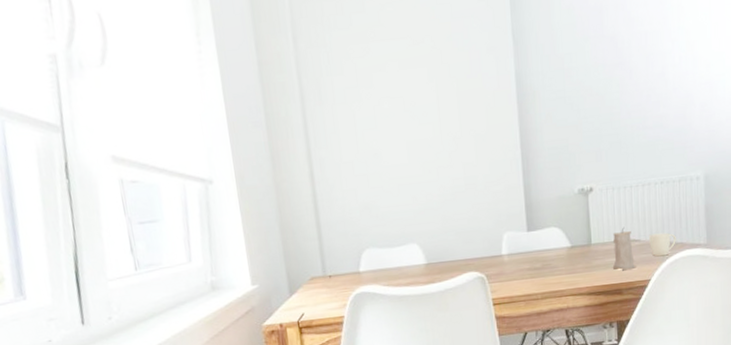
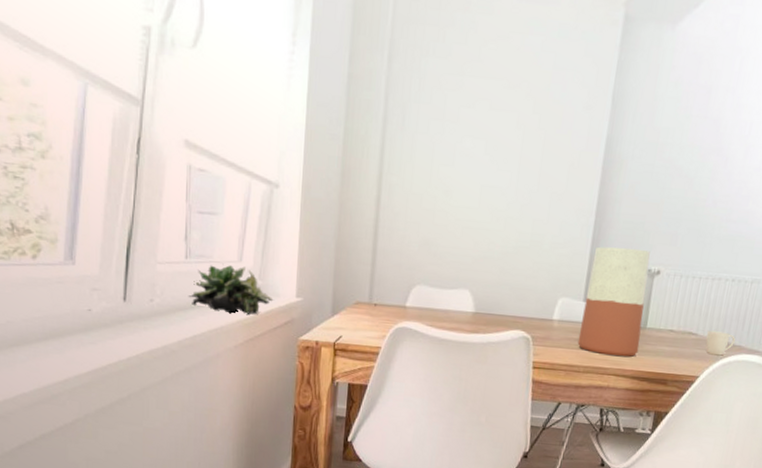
succulent plant: none [145,266,230,315] -> present [188,265,274,314]
vase: none [527,171,589,278] -> present [577,246,650,357]
candle: present [612,227,636,271] -> none [662,317,690,363]

